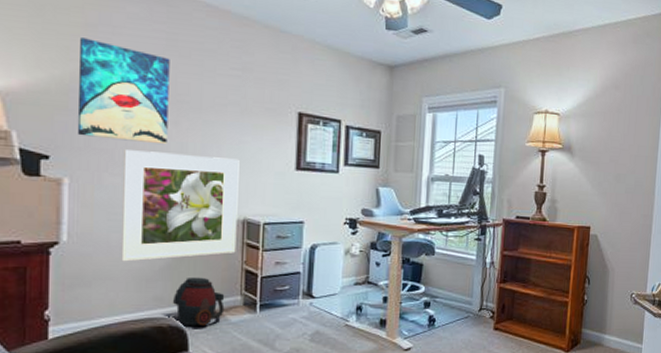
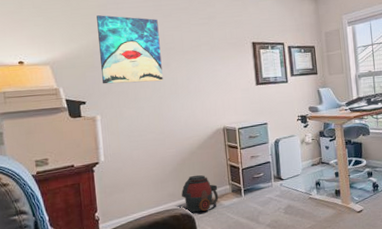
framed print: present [121,150,240,262] -> none [135,83,221,171]

